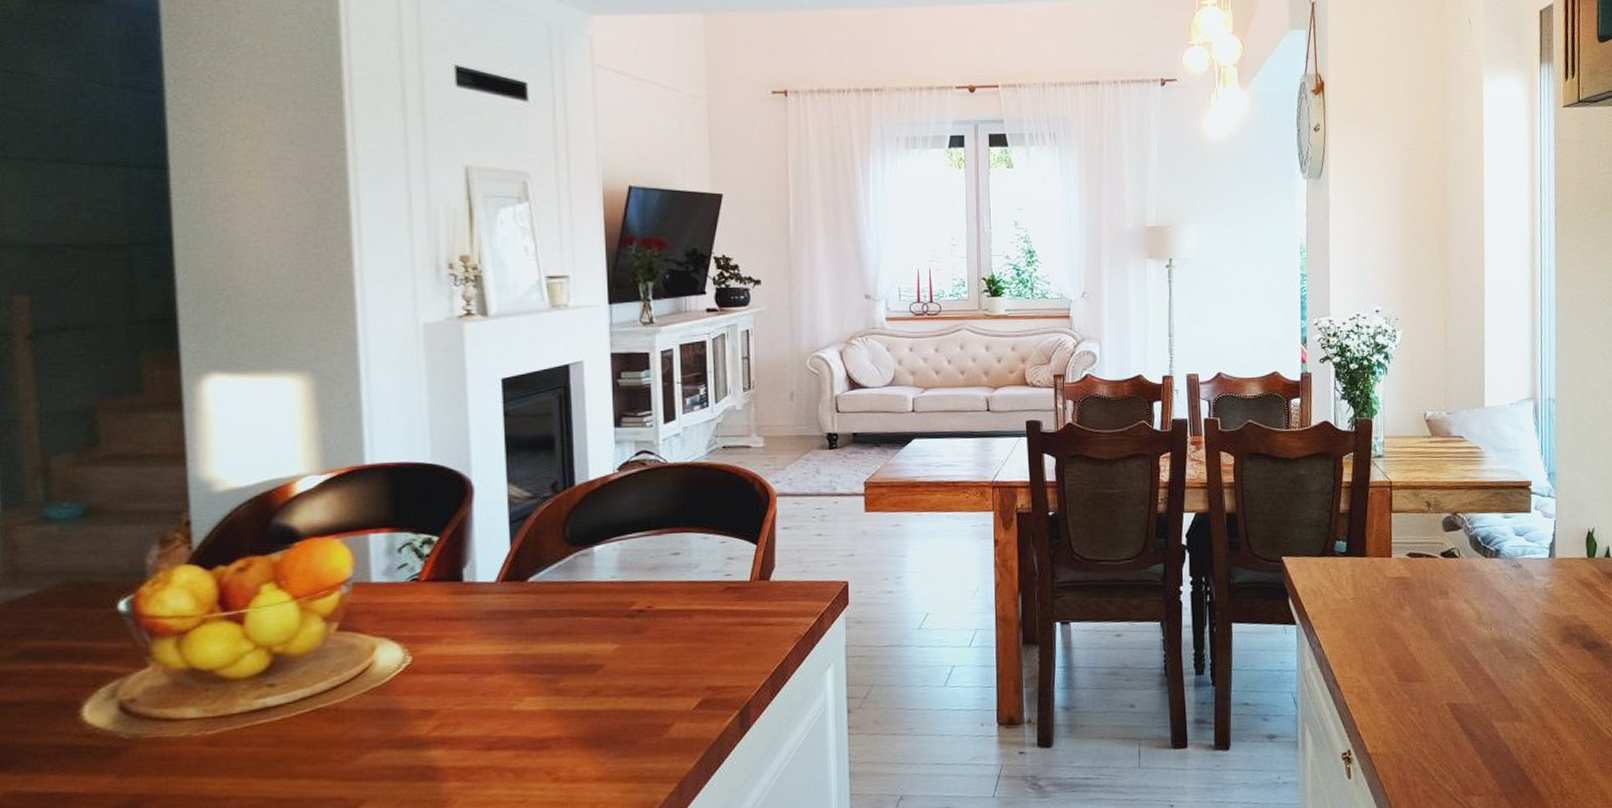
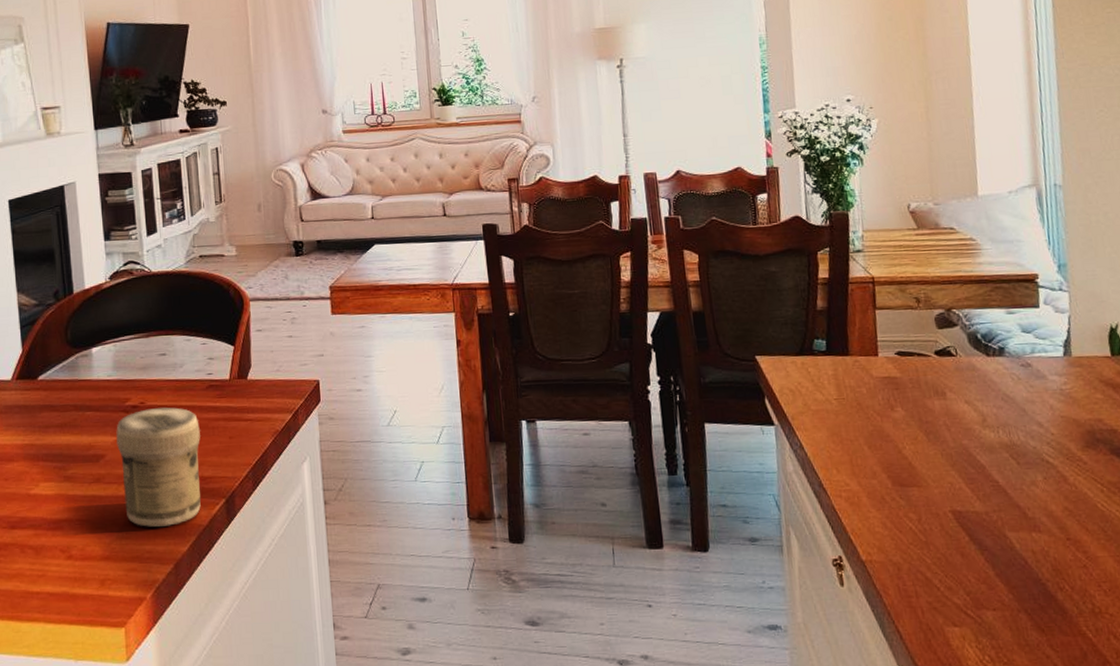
jar: none [618,611,714,743] -> present [116,407,201,527]

